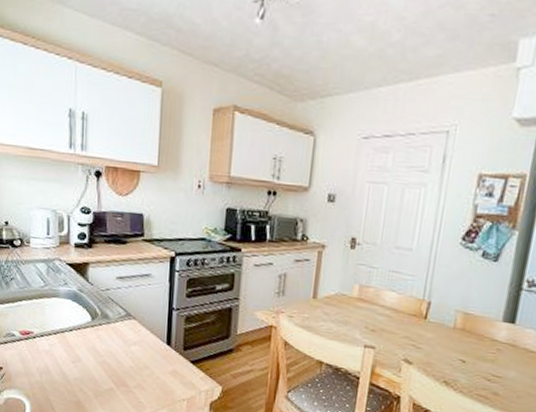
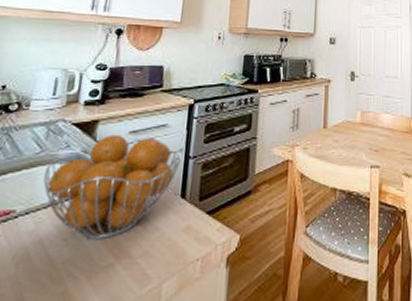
fruit basket: none [51,278,168,368] -> present [43,134,184,240]

